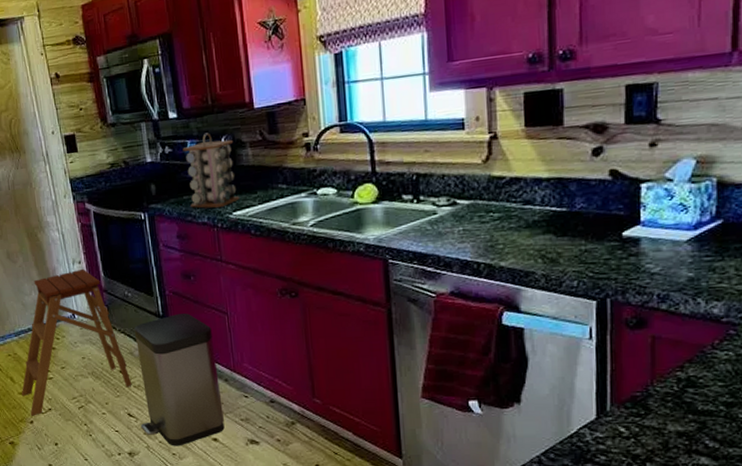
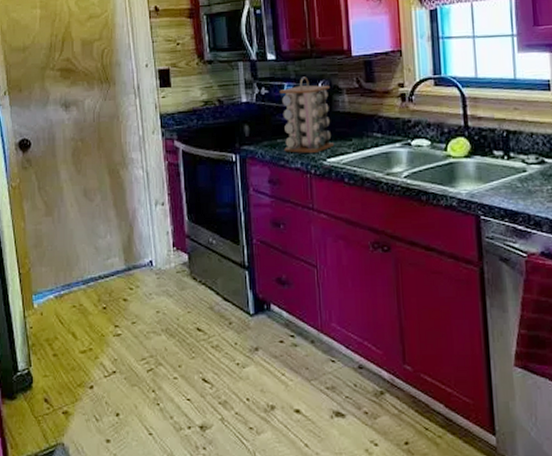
step ladder: present [21,268,132,416] -> none [83,211,210,380]
pedal bin: present [134,313,225,446] -> none [215,265,308,419]

